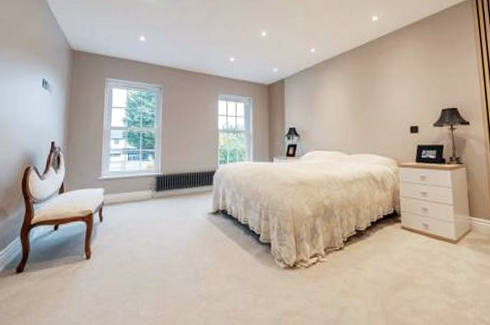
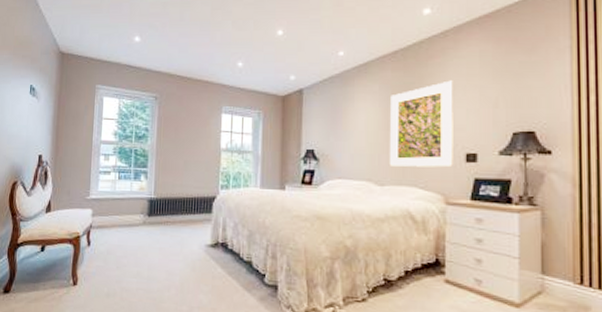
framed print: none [352,71,402,139] -> present [390,80,453,168]

